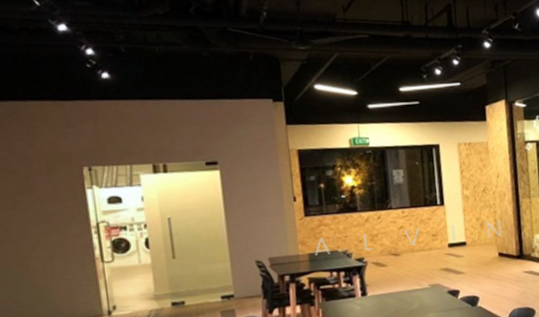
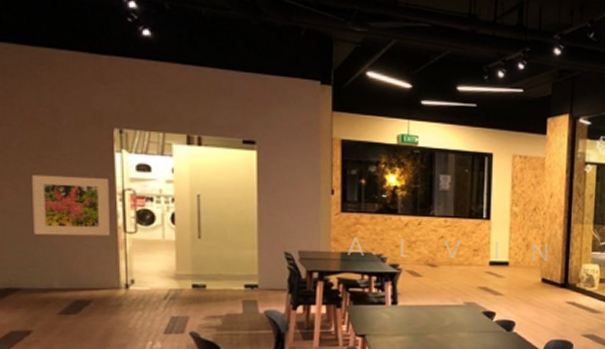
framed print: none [9,213,89,276] -> present [32,174,110,236]

